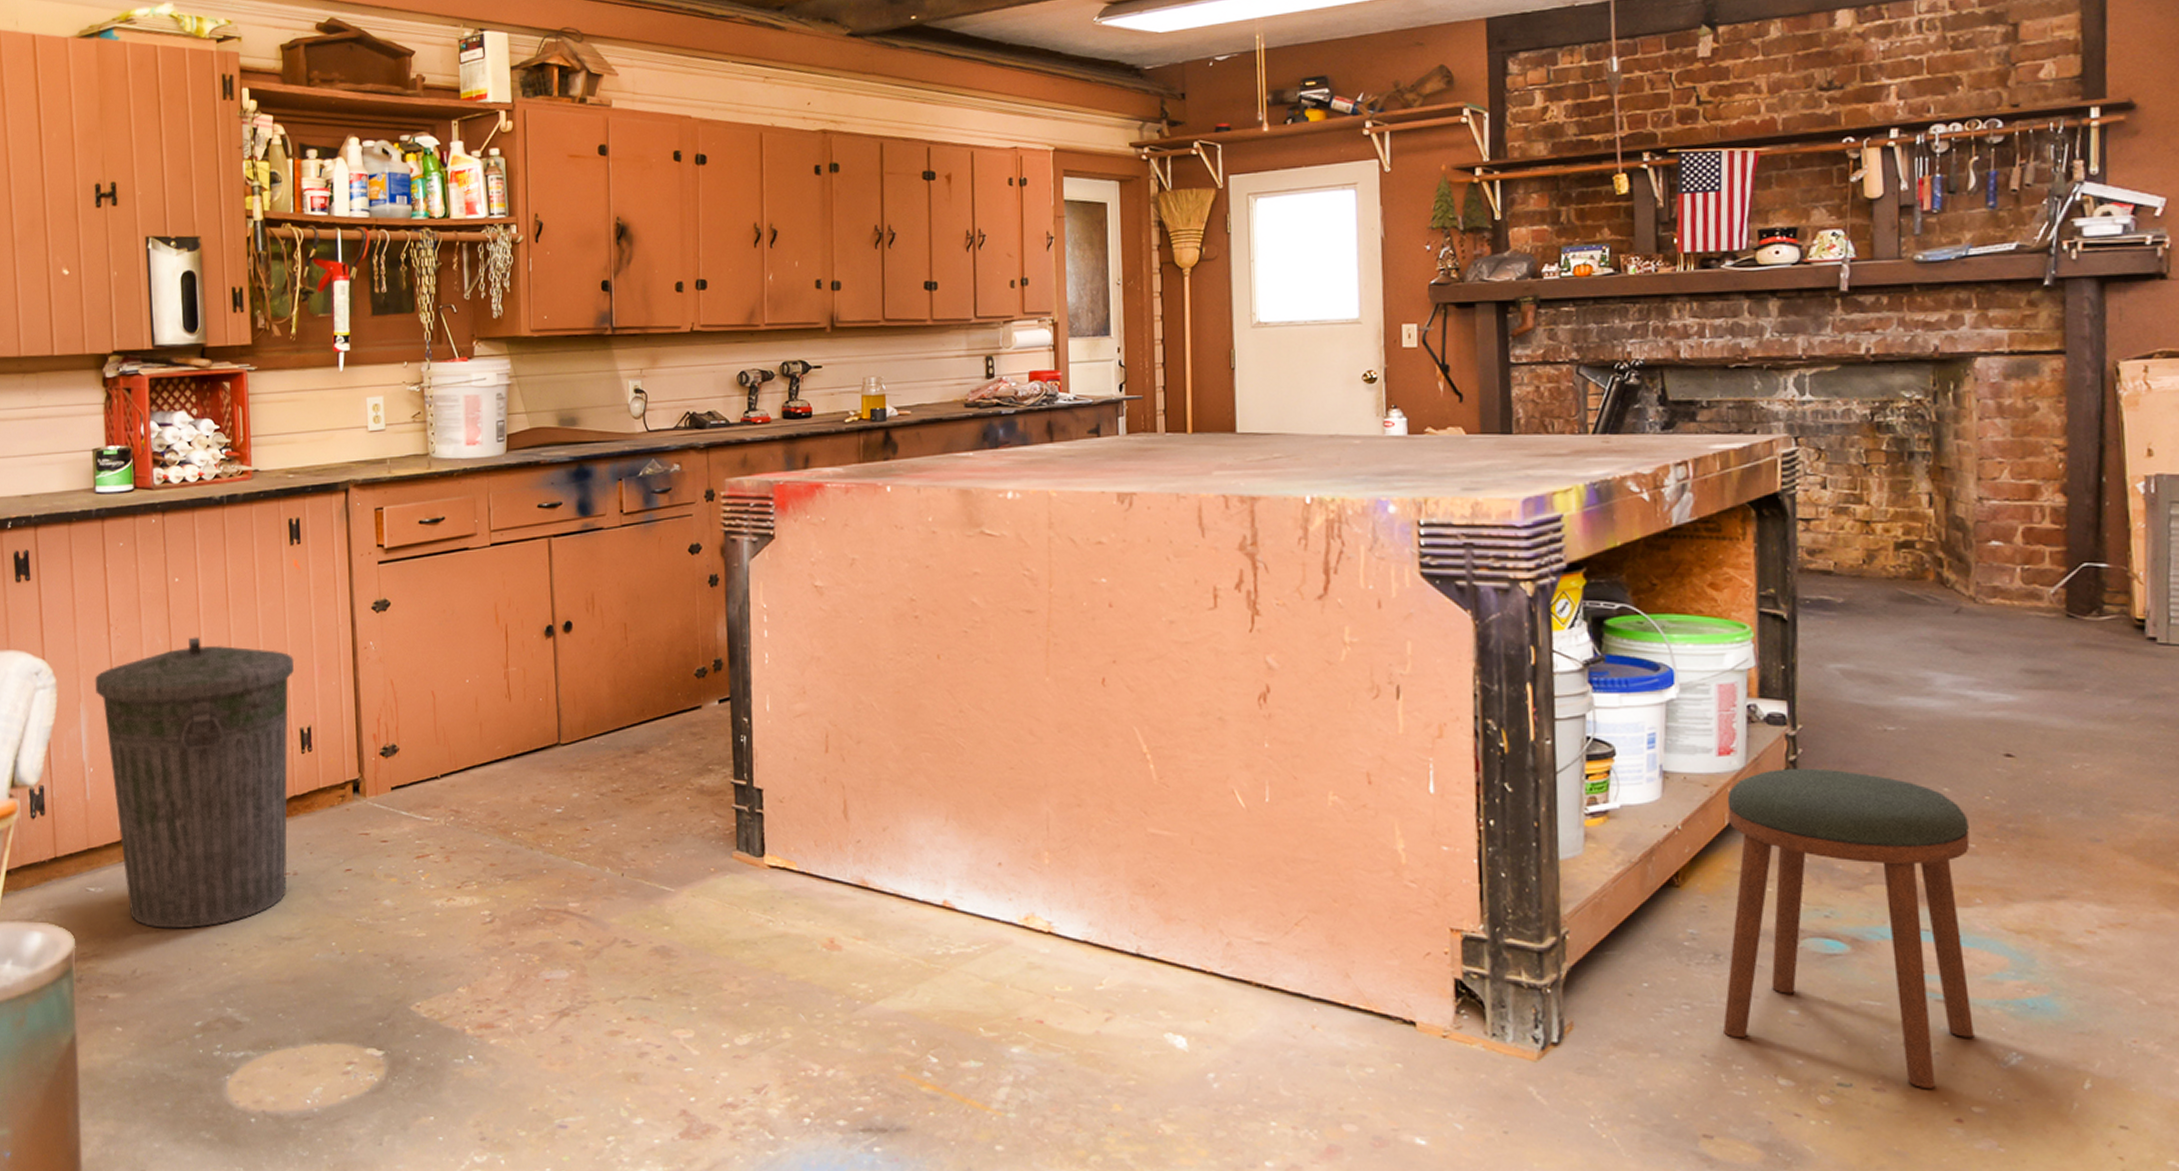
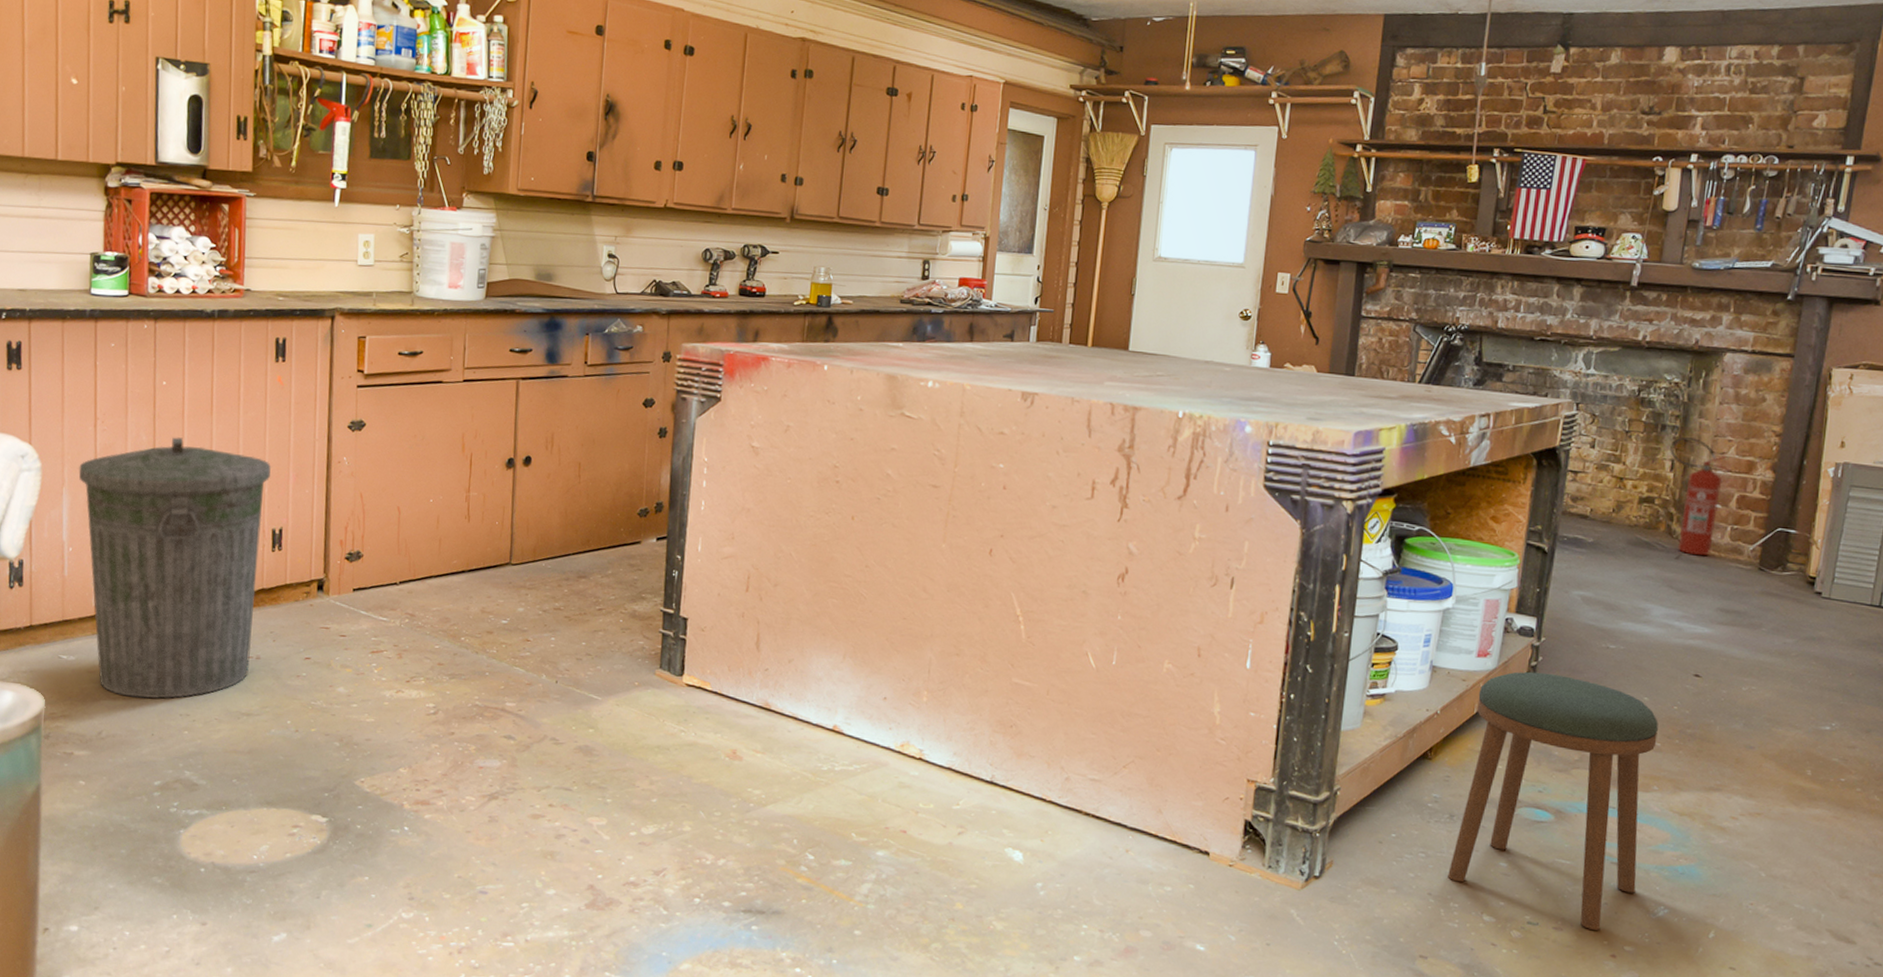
fire extinguisher: none [1924,462,2006,607] -> present [1670,437,1729,556]

